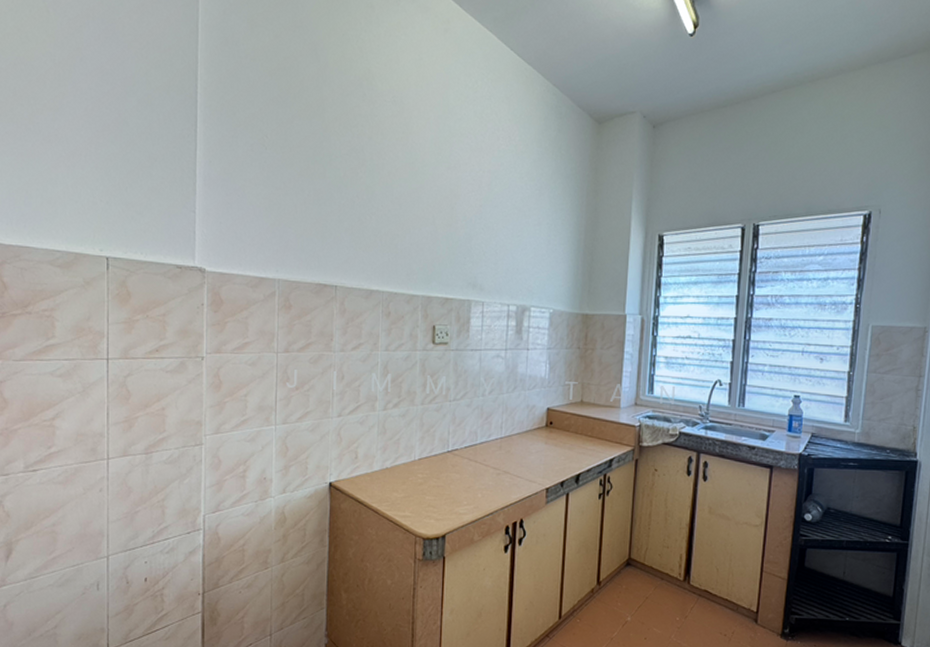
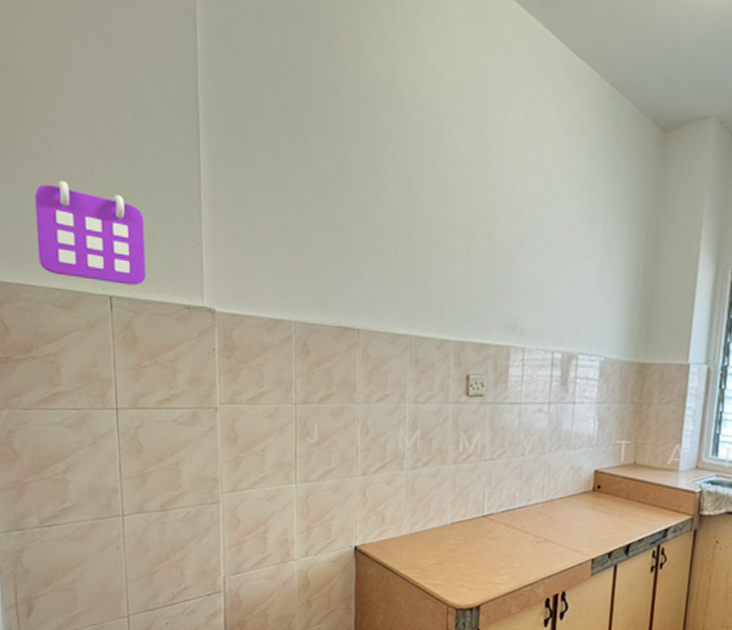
calendar: none [41,155,142,248] -> present [34,180,146,285]

